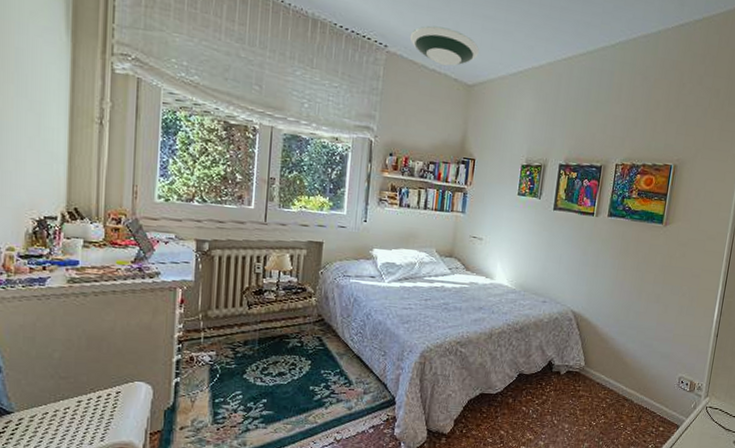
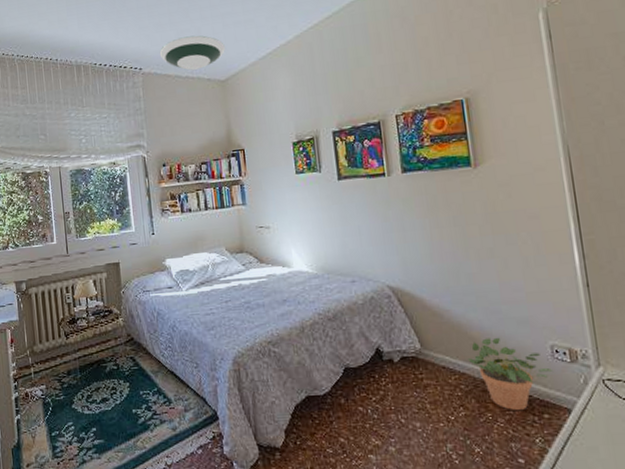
potted plant: none [618,365,676,423] -> present [468,337,554,411]

